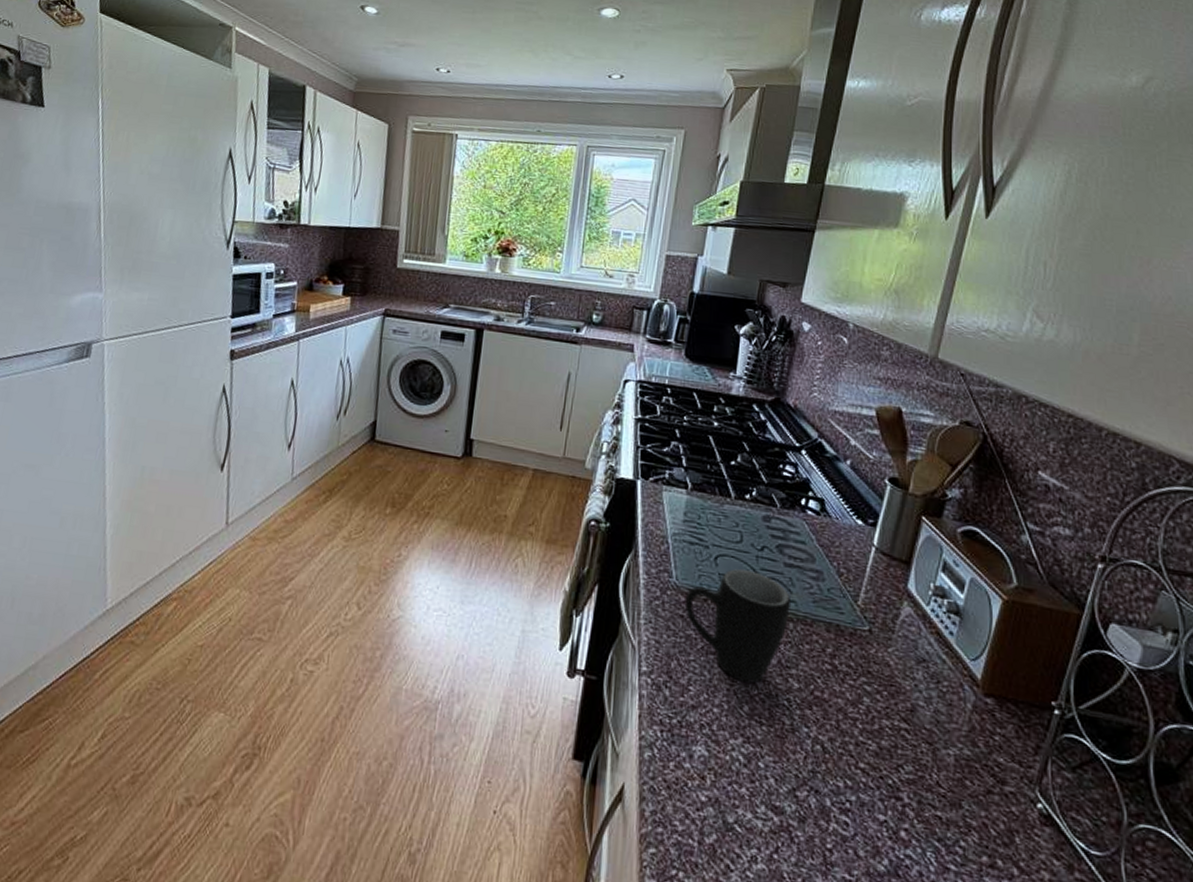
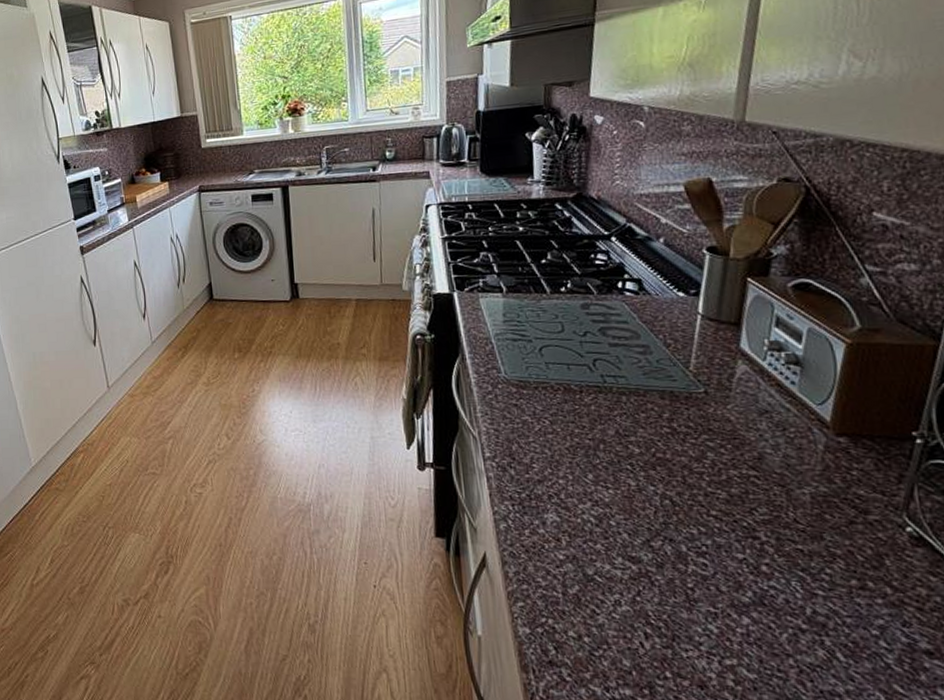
mug: present [684,569,792,684] -> none [516,355,622,454]

